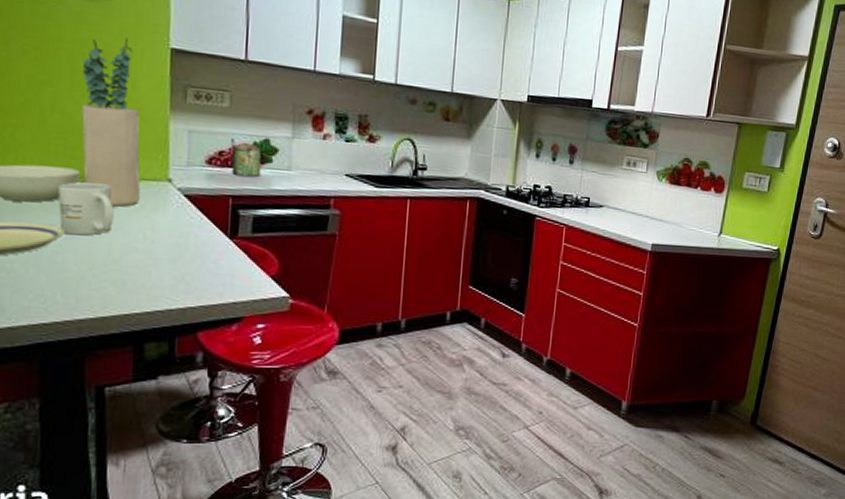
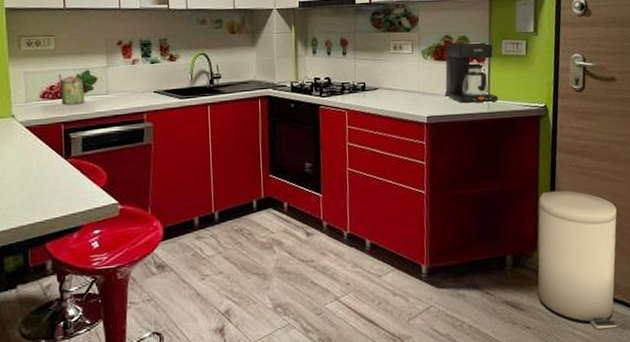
coffee maker: none [674,166,735,238] -> present [444,42,498,103]
pedal bin: none [737,339,832,485] -> present [538,190,618,330]

